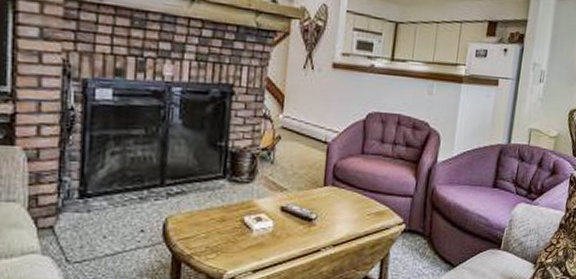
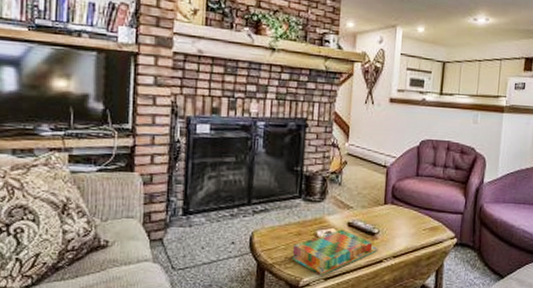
board game: none [214,214,316,268] -> present [292,229,378,276]

